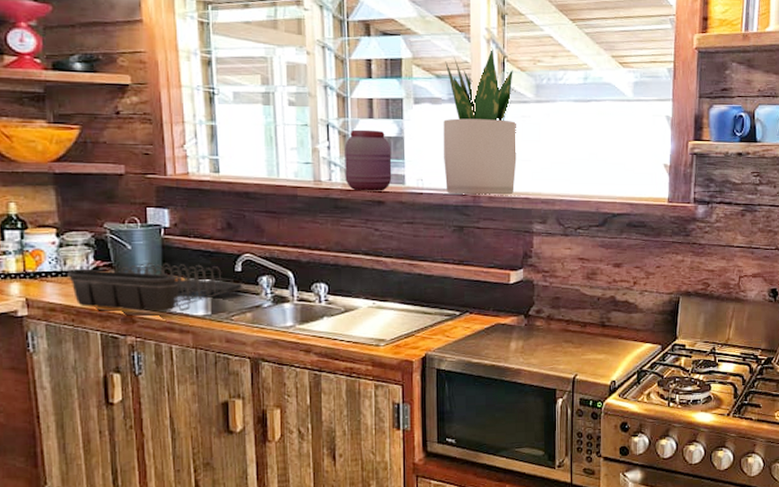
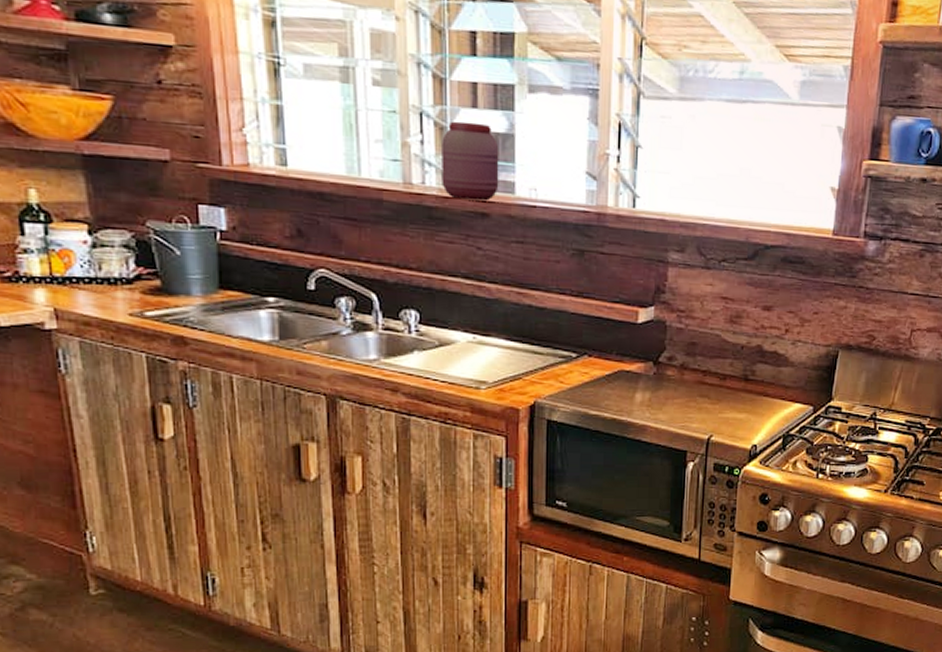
dish rack: present [67,263,243,312] -> none [103,273,317,336]
planter: present [443,47,517,195] -> none [563,25,655,215]

